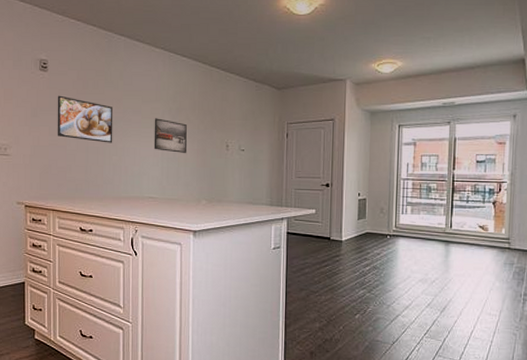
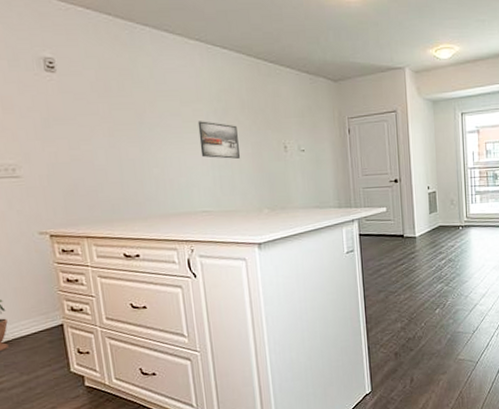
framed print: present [57,95,113,143] -> none [73,100,151,154]

